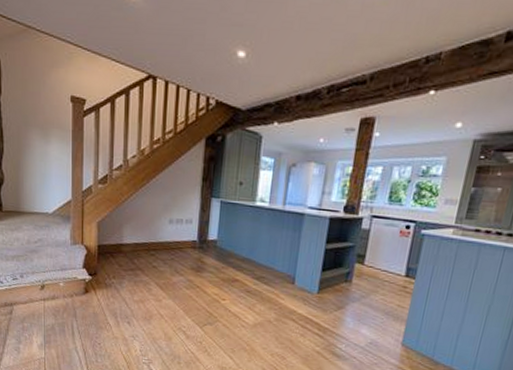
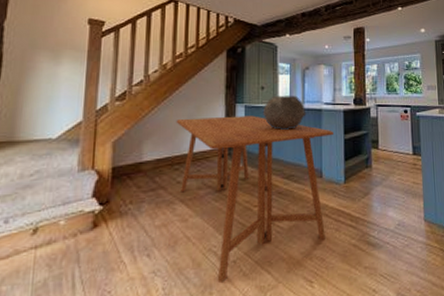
dining table: none [152,207,314,357] -> present [176,115,333,284]
ceramic pot: none [238,193,287,231] -> present [262,95,307,130]

